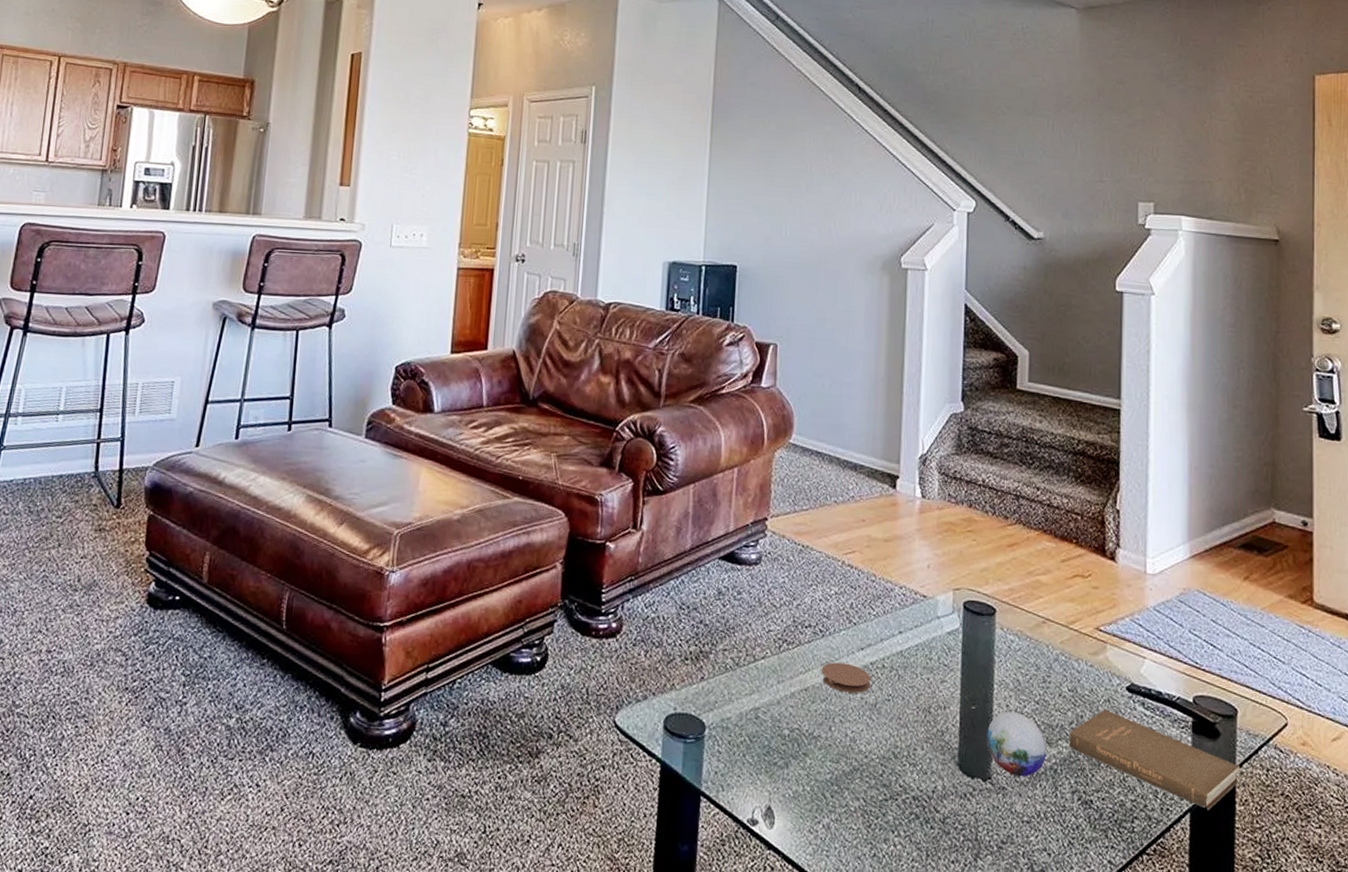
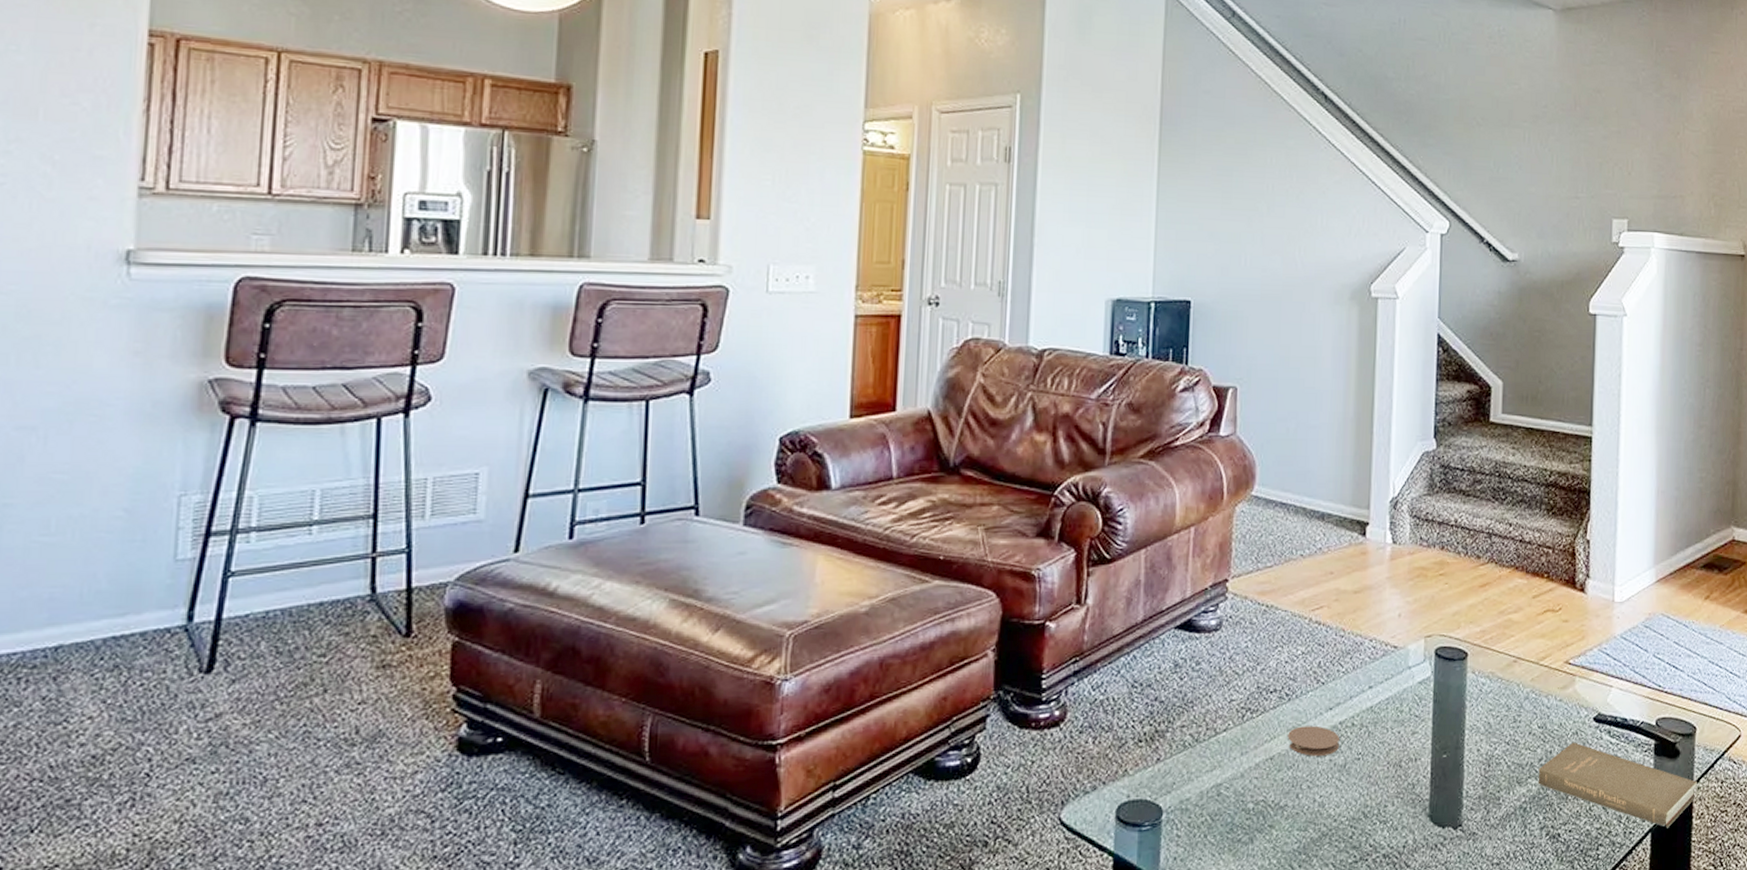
decorative orb: present [986,712,1047,777] -> none [1457,756,1517,820]

